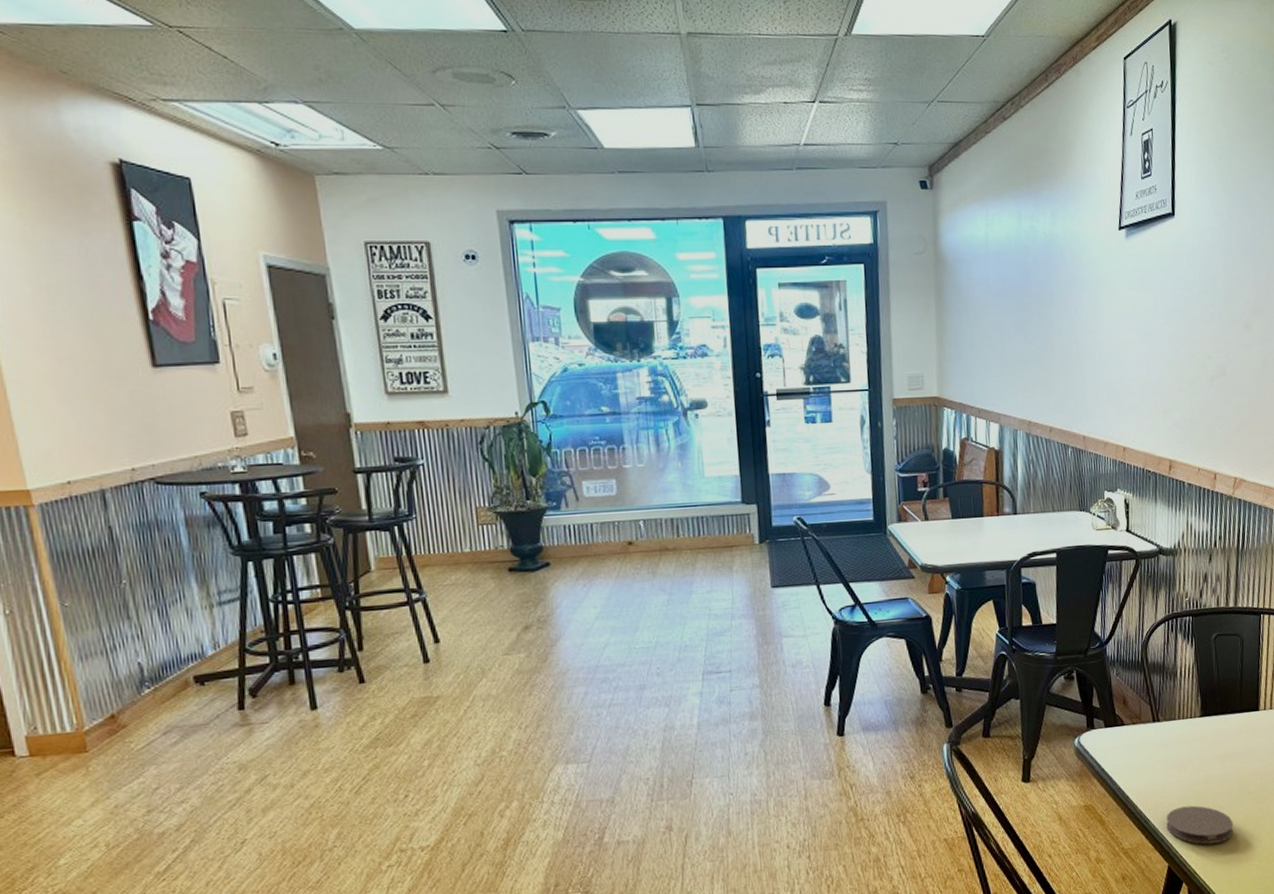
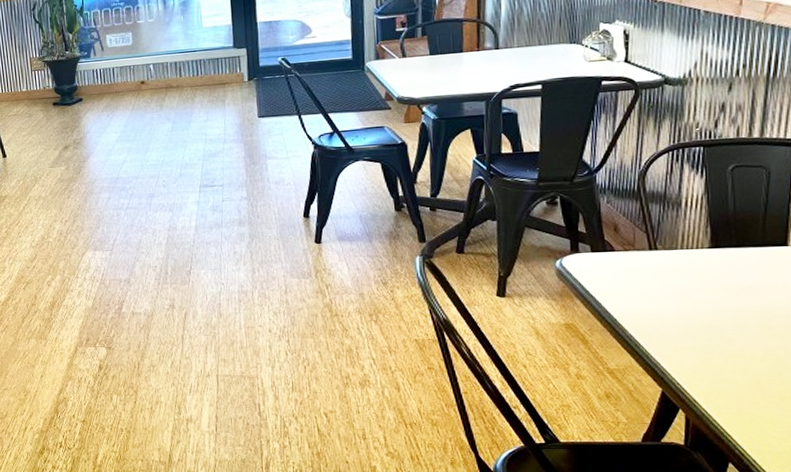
coaster: present [1166,805,1233,845] -> none [661,335,747,375]

